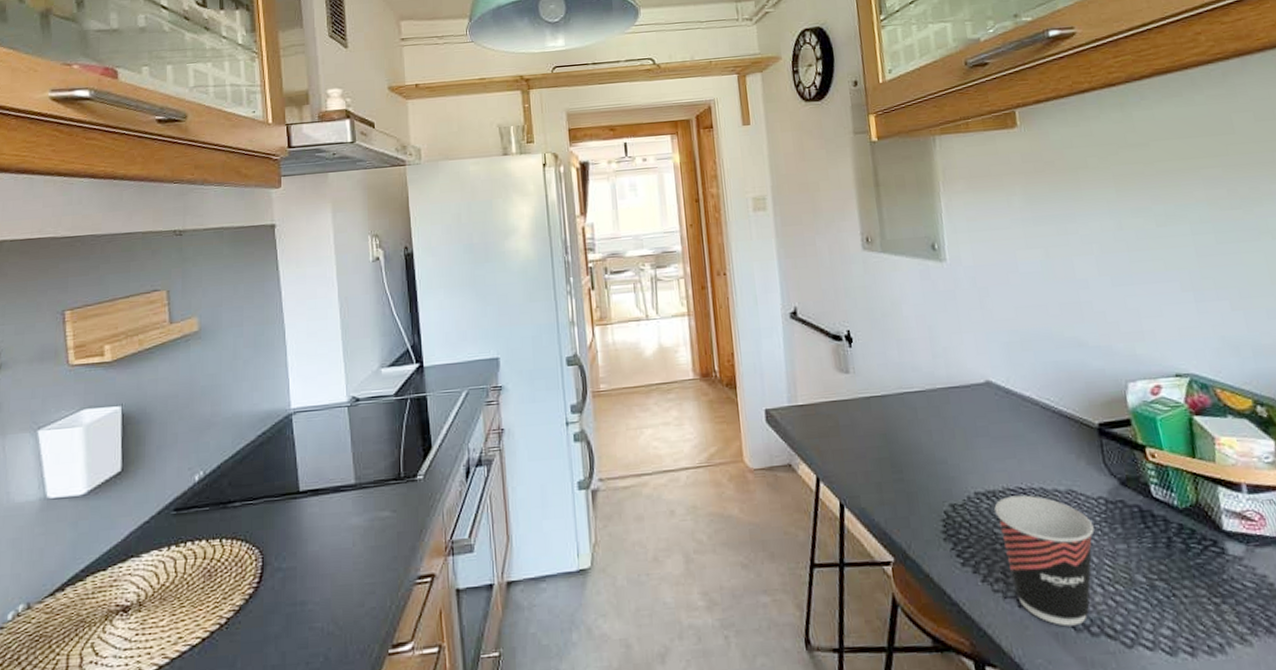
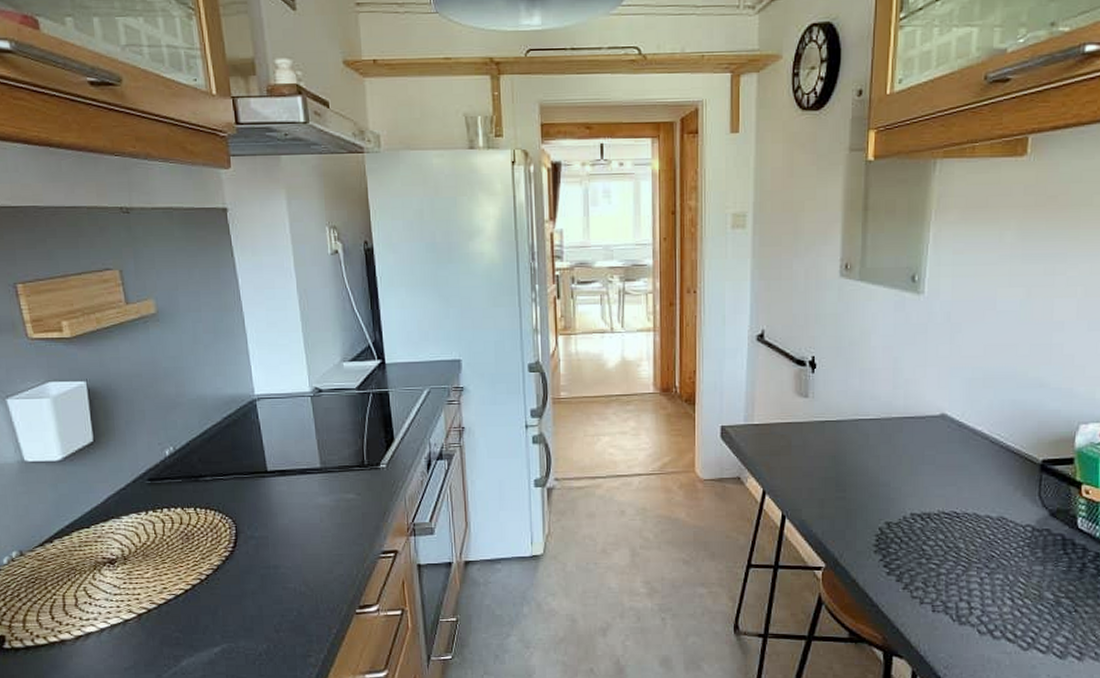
cup: present [994,495,1095,626] -> none [927,518,1016,630]

